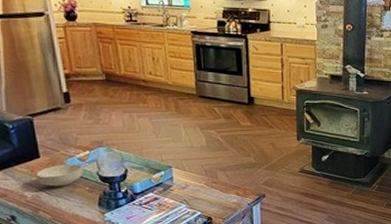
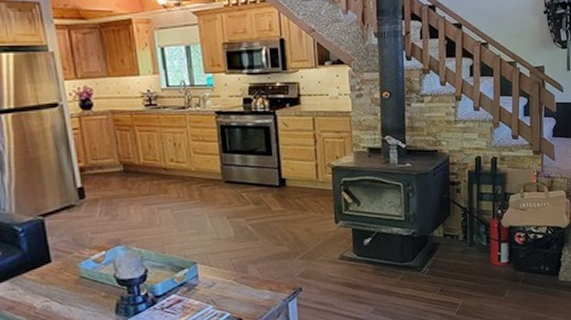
cereal bowl: present [36,163,84,187] -> none [46,266,99,295]

